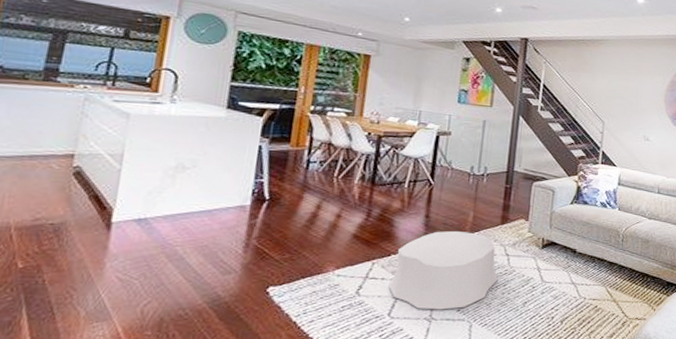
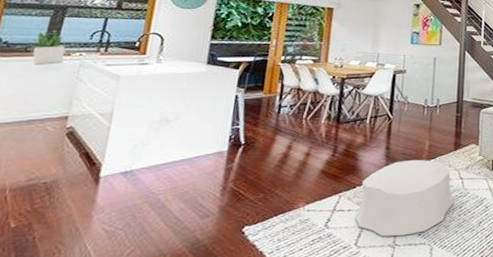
planter: none [31,56,68,96] -> present [32,29,65,65]

